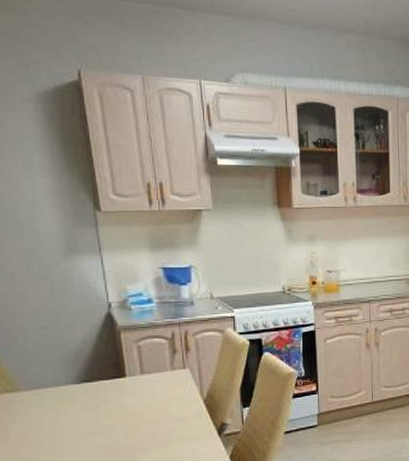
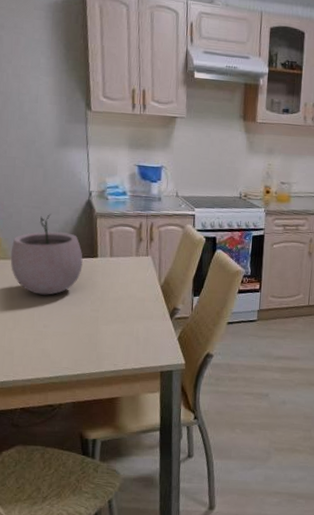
plant pot: none [19,333,109,428] -> present [10,213,83,295]

